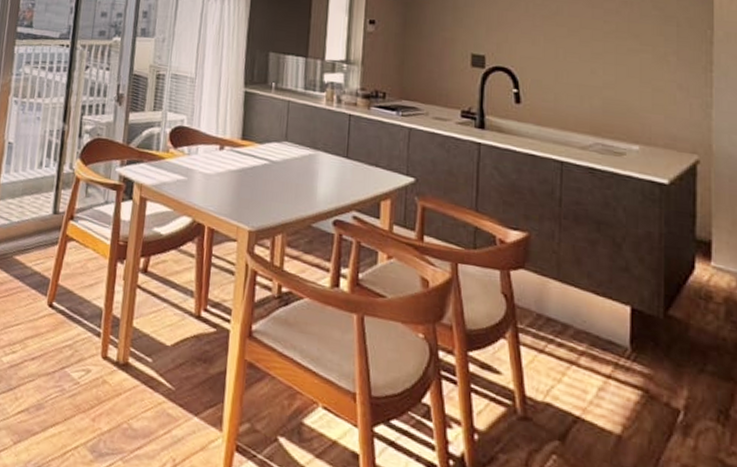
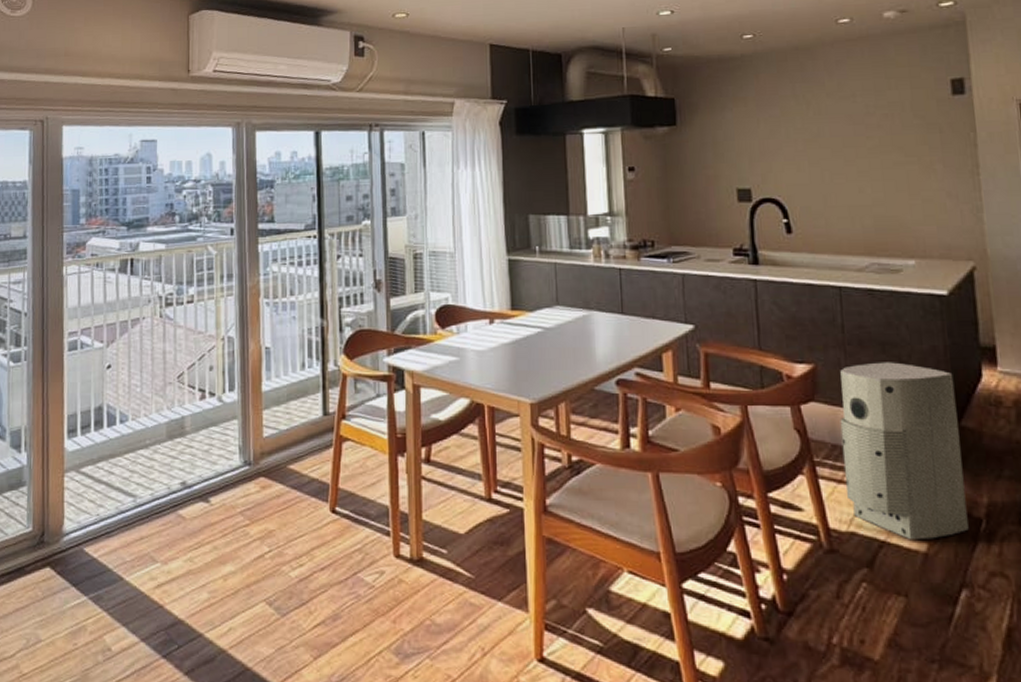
air purifier: none [546,239,666,423] -> present [840,362,969,540]

